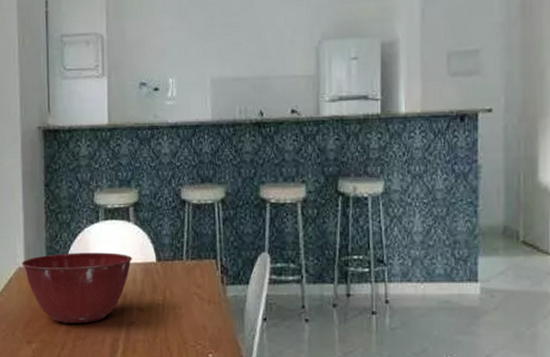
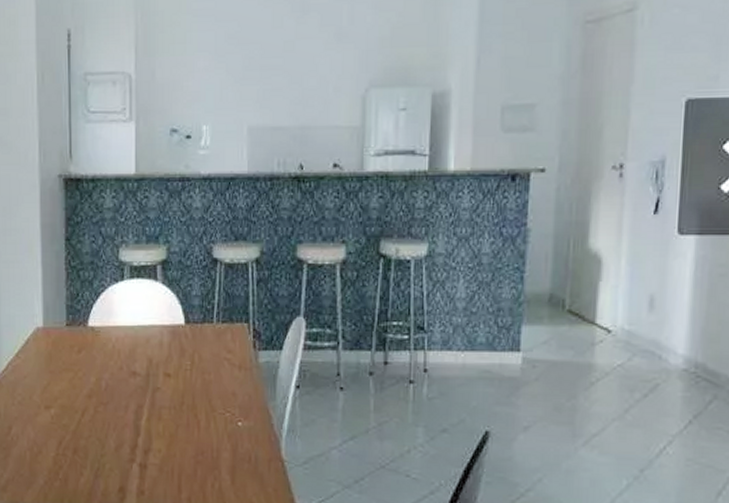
mixing bowl: present [22,252,132,323] -> none [40,313,159,388]

